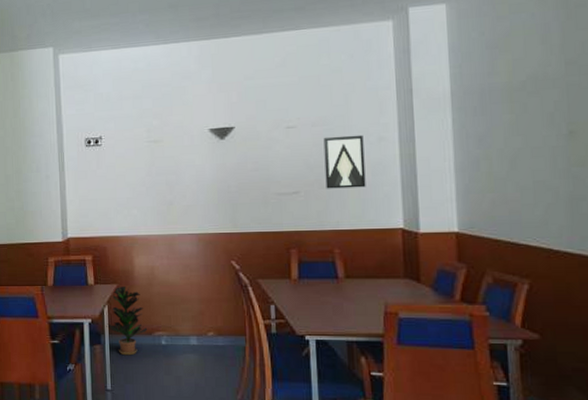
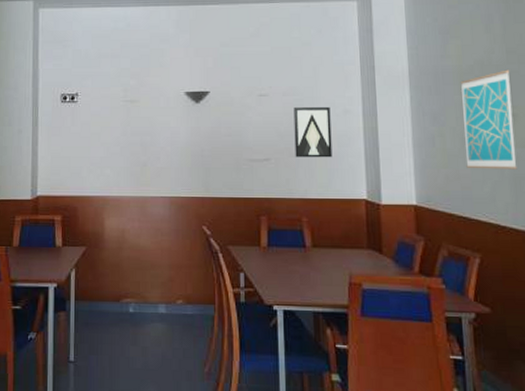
potted plant: present [106,287,148,356] -> none [72,249,116,324]
wall art: none [509,83,575,192] -> present [460,70,517,170]

